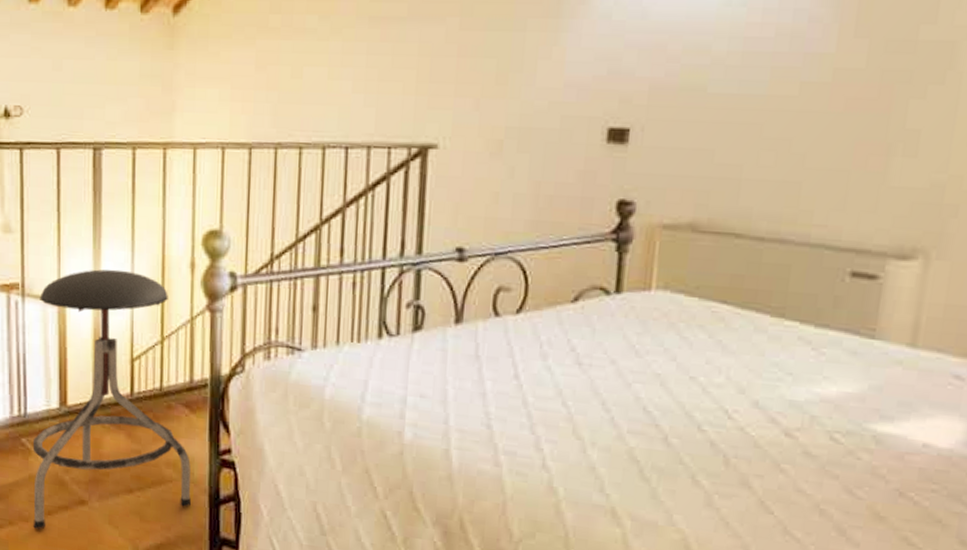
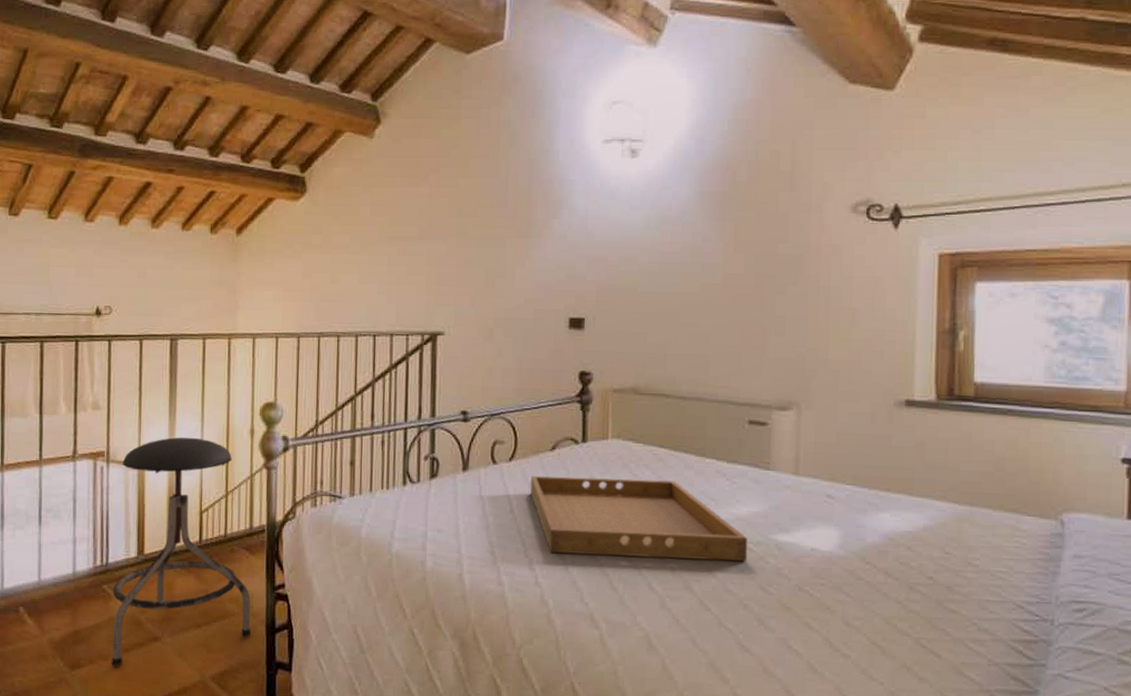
tray: none [542,333,835,456] -> present [531,476,748,562]

